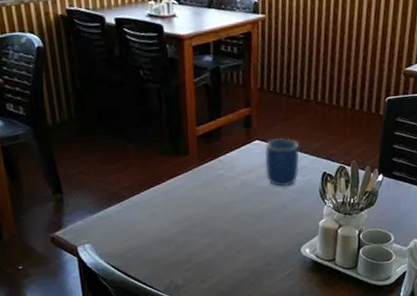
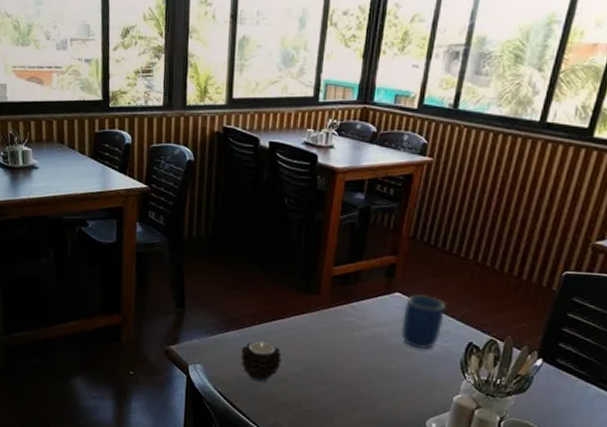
candle: none [126,209,166,248] -> present [241,341,282,382]

